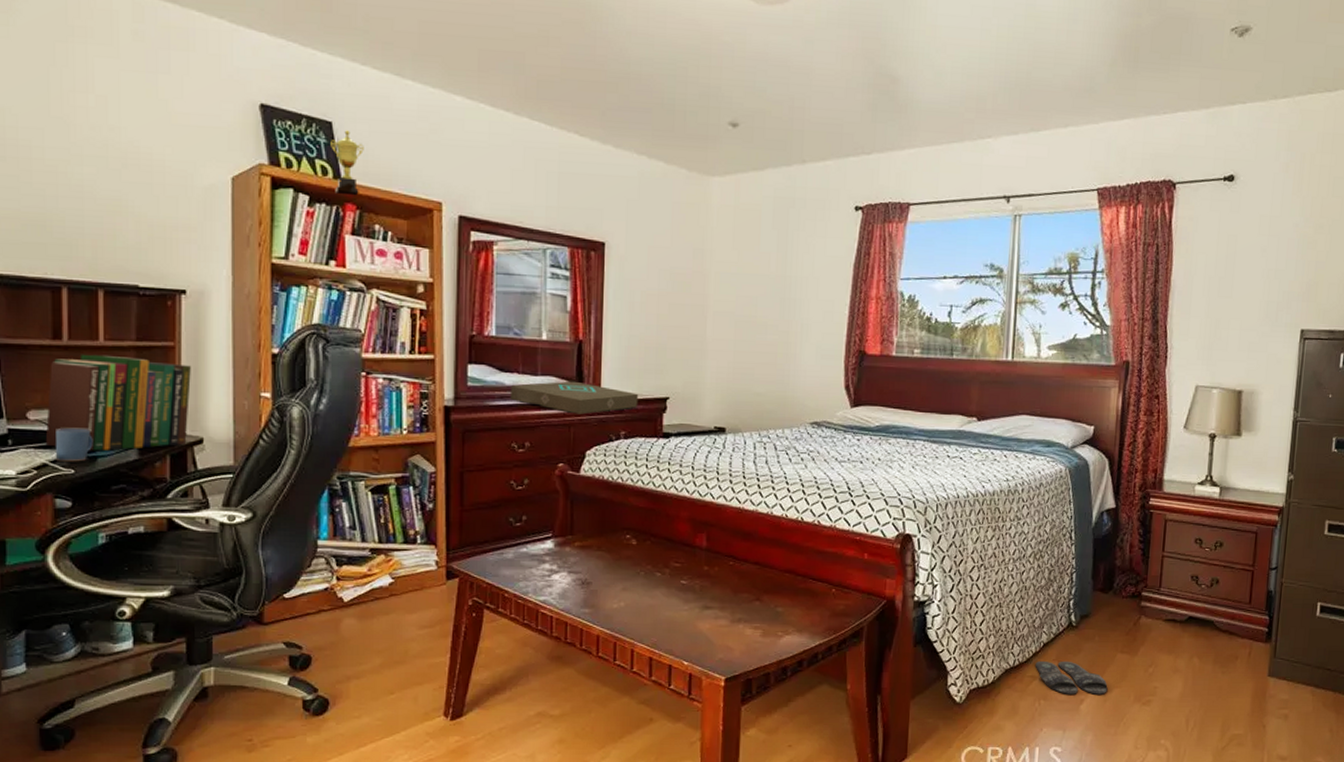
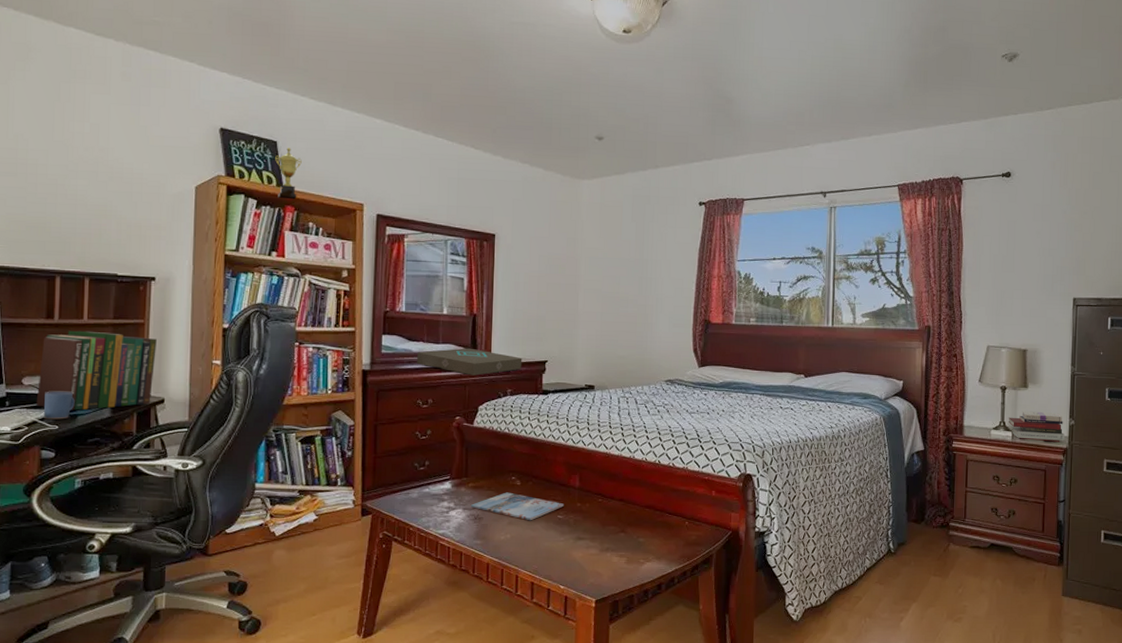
magazine: none [577,553,689,587] -> present [471,492,565,521]
slippers: present [1035,660,1108,696] -> none [860,583,924,614]
books: none [1215,463,1282,500] -> present [1008,411,1065,442]

